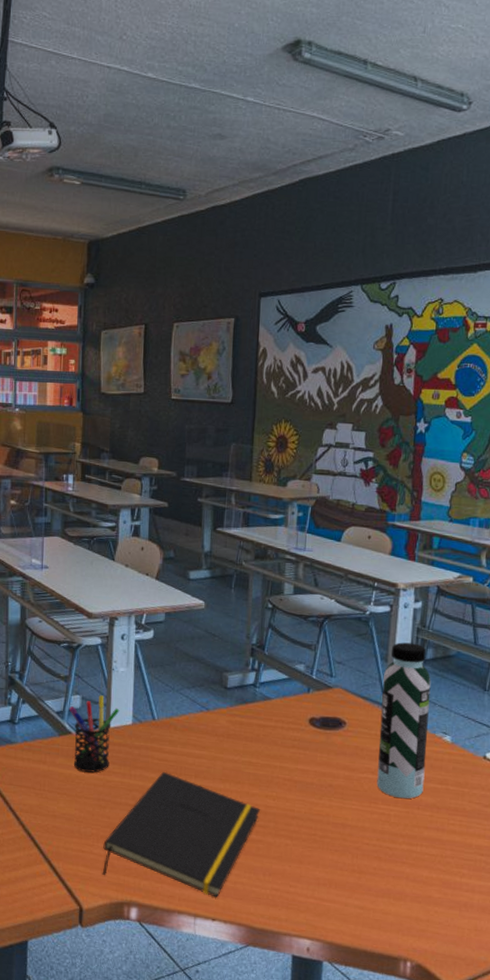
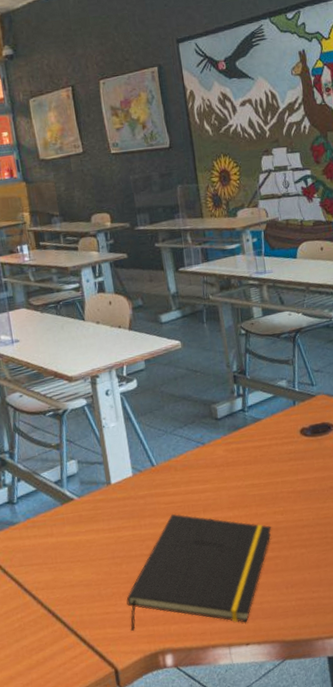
pen holder: present [69,695,120,773] -> none [66,454,118,534]

